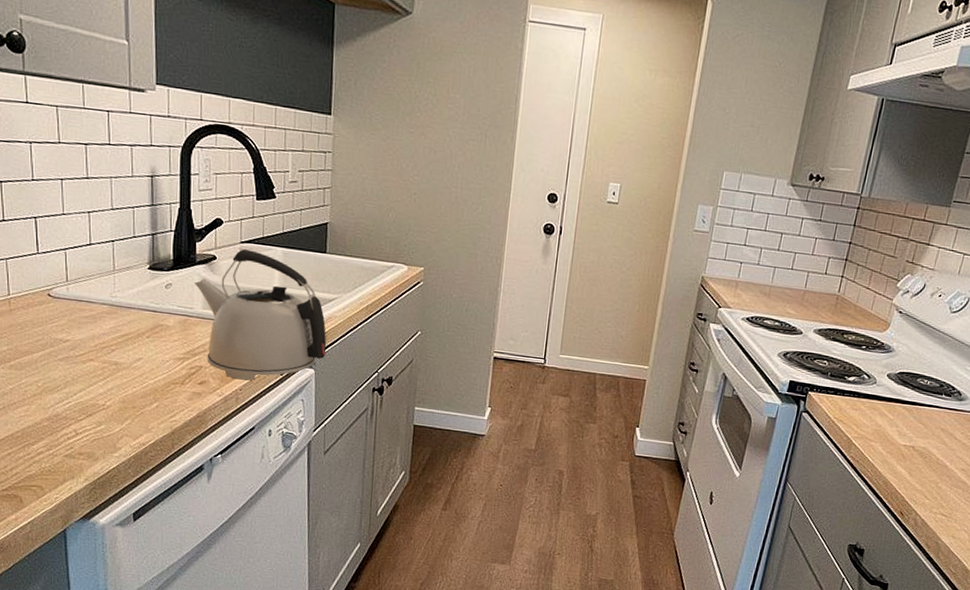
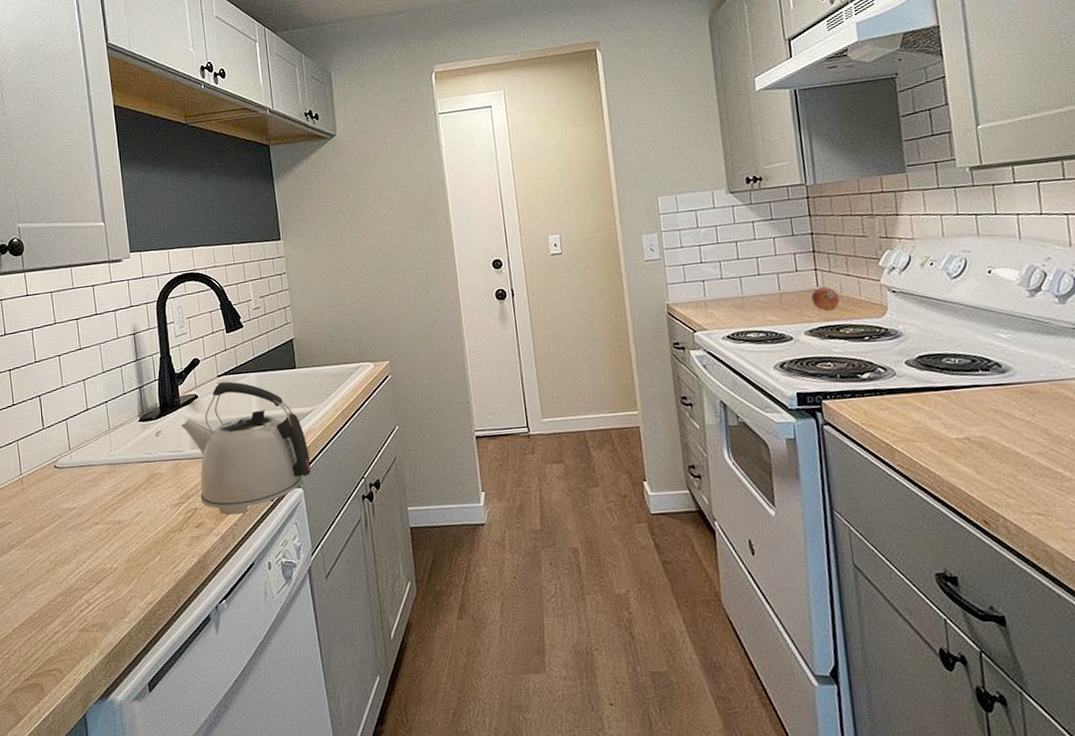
fruit: none [830,294,854,317] -> present [811,287,840,312]

